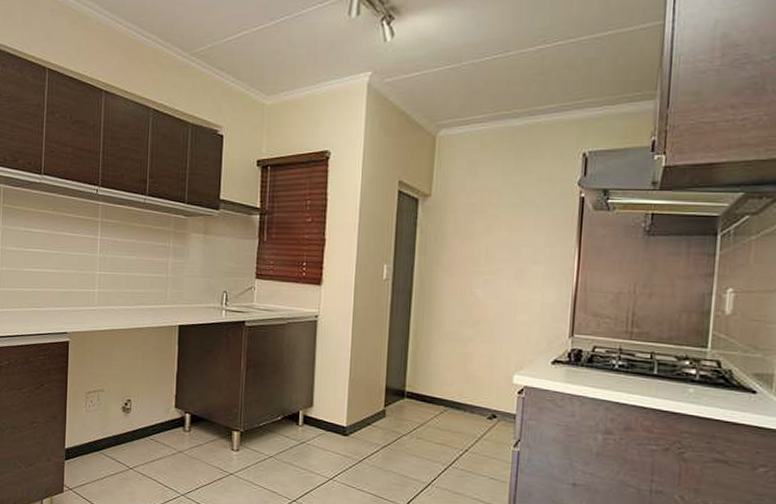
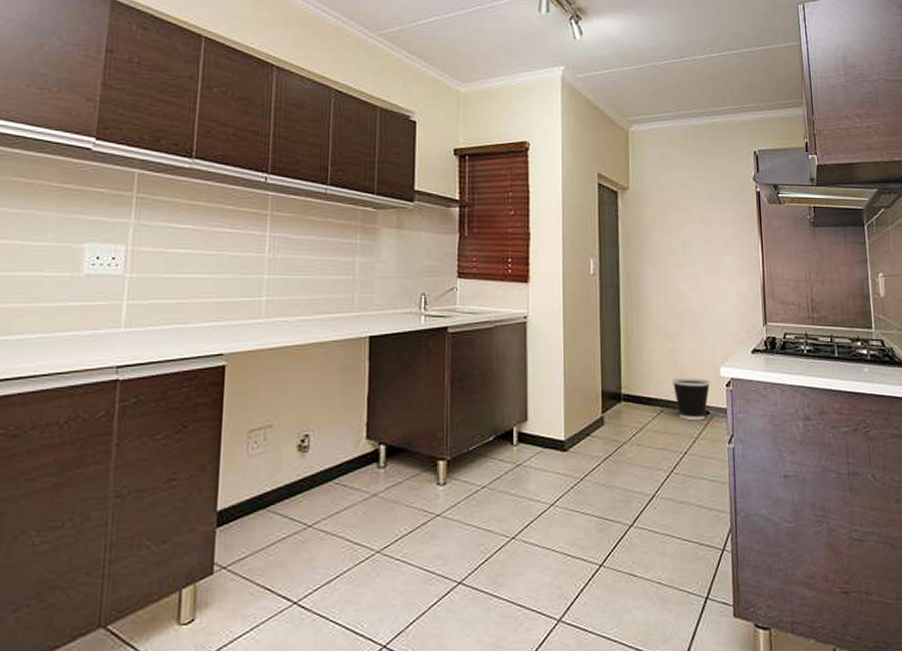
wastebasket: none [458,382,501,423] -> present [671,378,711,421]

